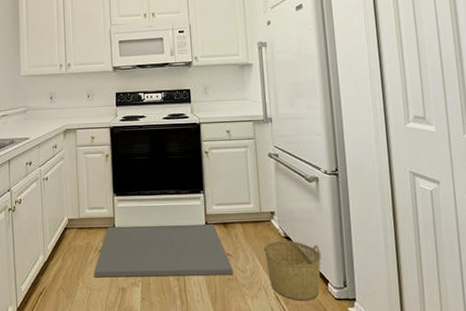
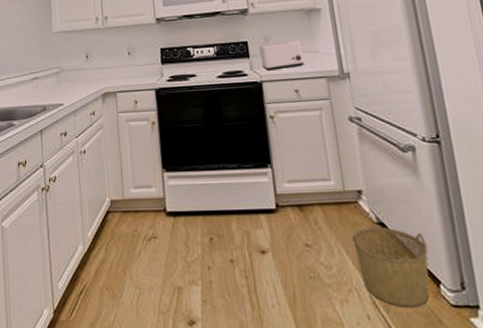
door mat: present [93,223,233,278] -> none [142,206,315,274]
toaster: none [199,89,237,114] -> present [259,40,305,71]

